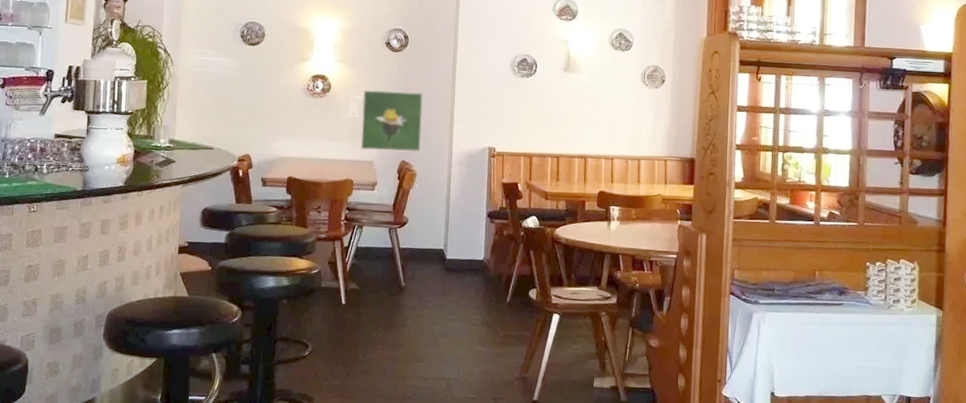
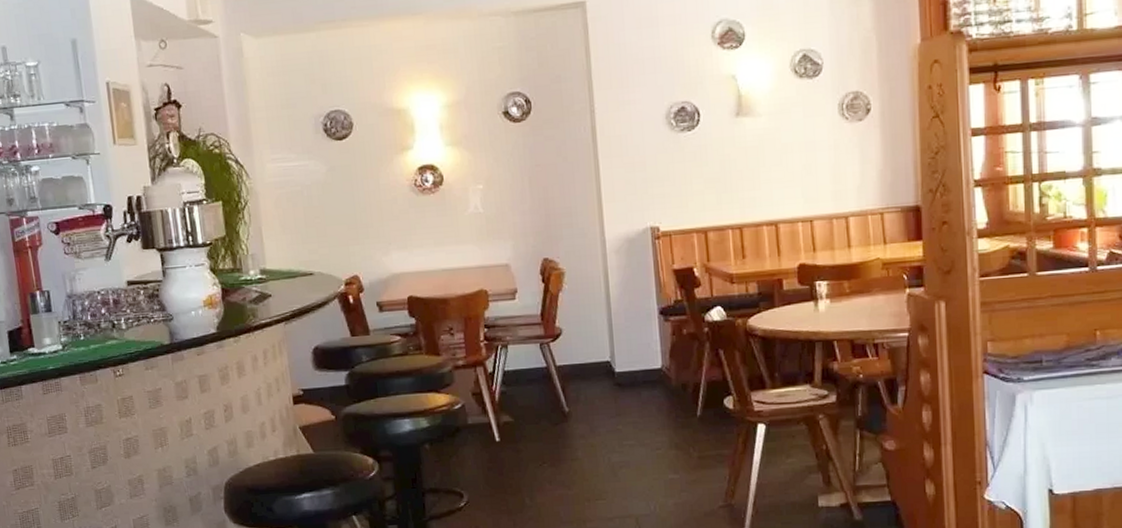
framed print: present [360,89,424,152] -> none [483,169,565,252]

